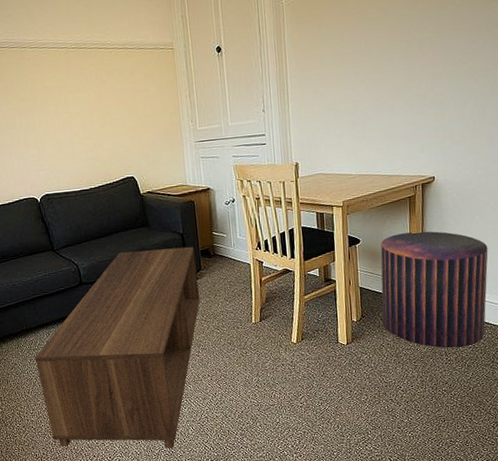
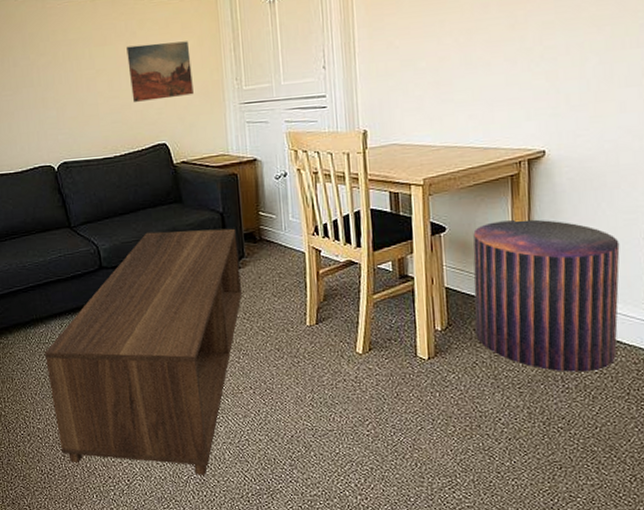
wall art: none [97,88,156,142] -> present [126,41,194,102]

